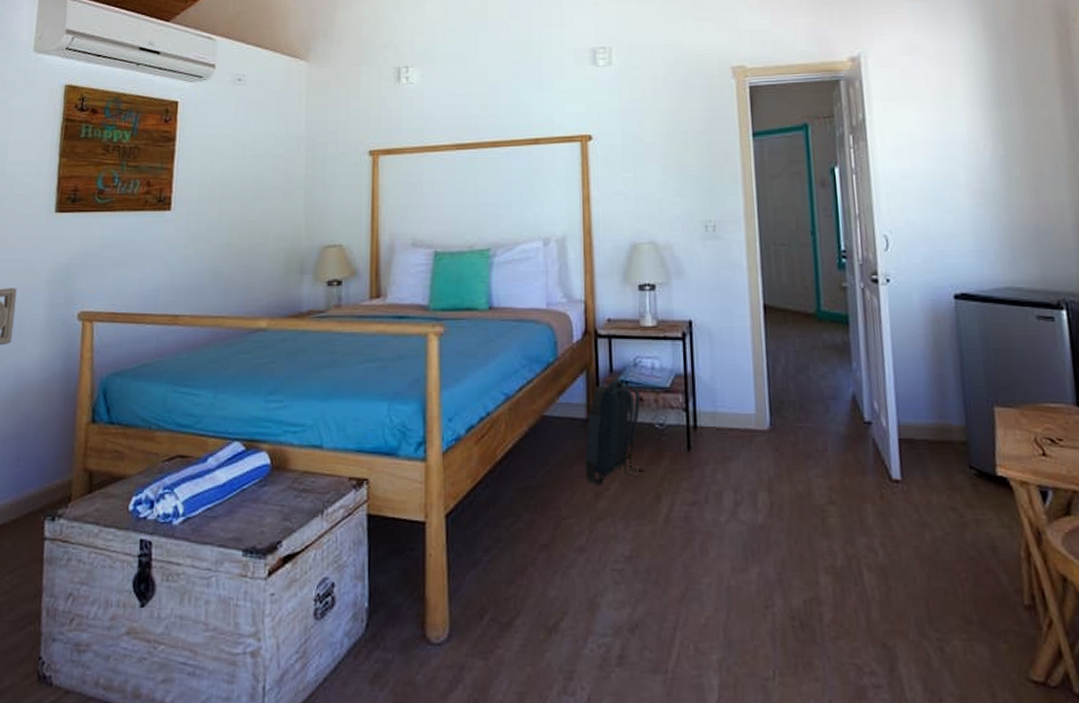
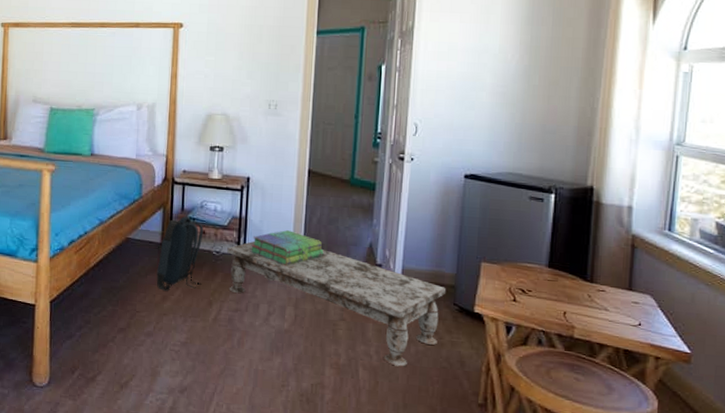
coffee table: none [673,404,958,562] -> present [227,241,447,367]
stack of books: none [701,387,796,434] -> present [250,230,324,266]

